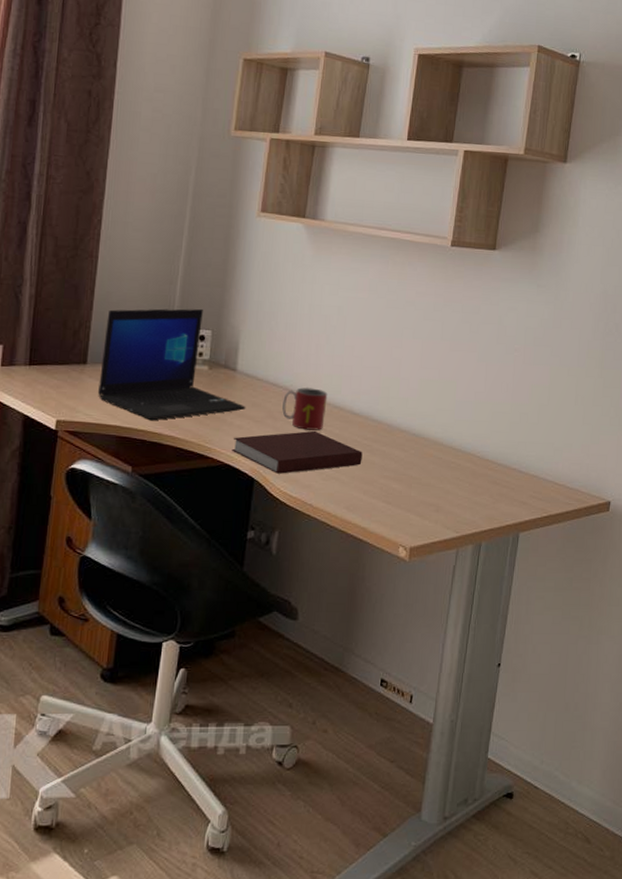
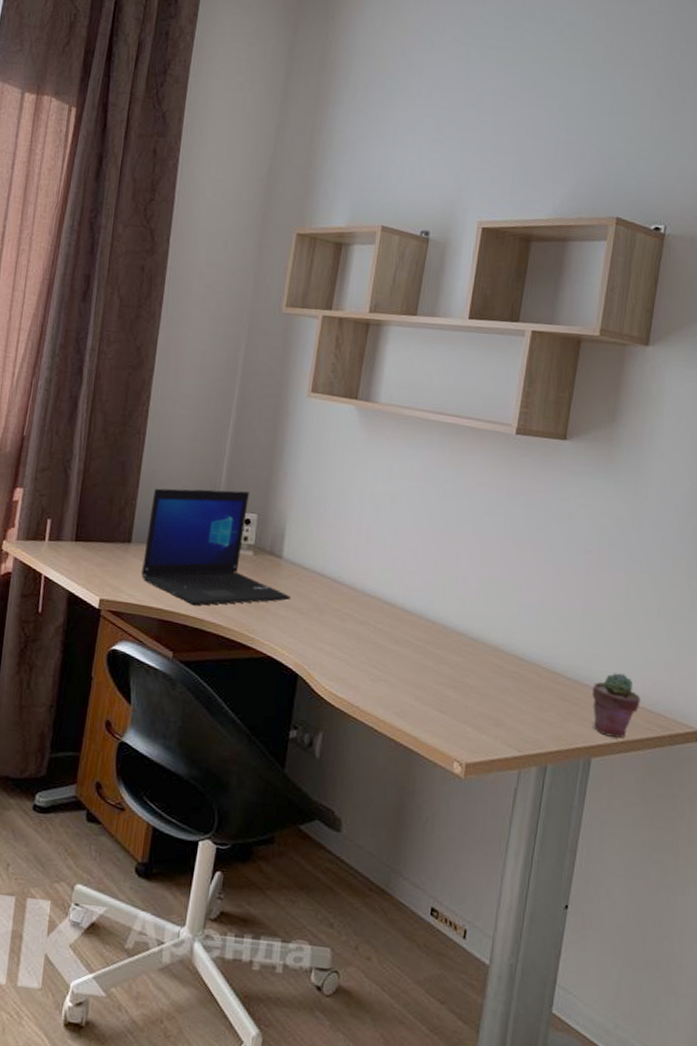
notebook: present [232,430,363,474] -> none [275,626,415,672]
mug: present [282,387,328,430] -> none [329,580,378,627]
potted succulent: none [520,456,561,513] -> present [592,673,641,738]

